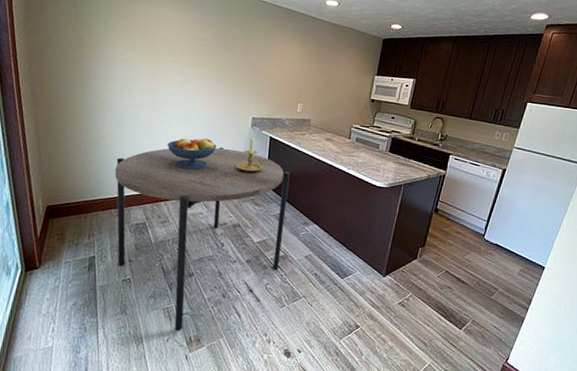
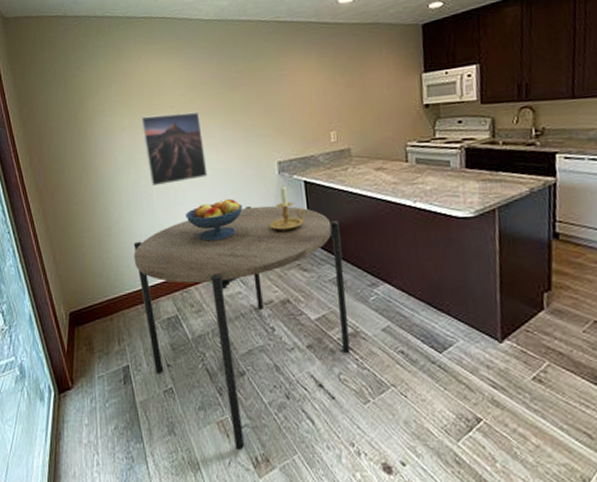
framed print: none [141,54,195,117] -> present [141,111,208,187]

